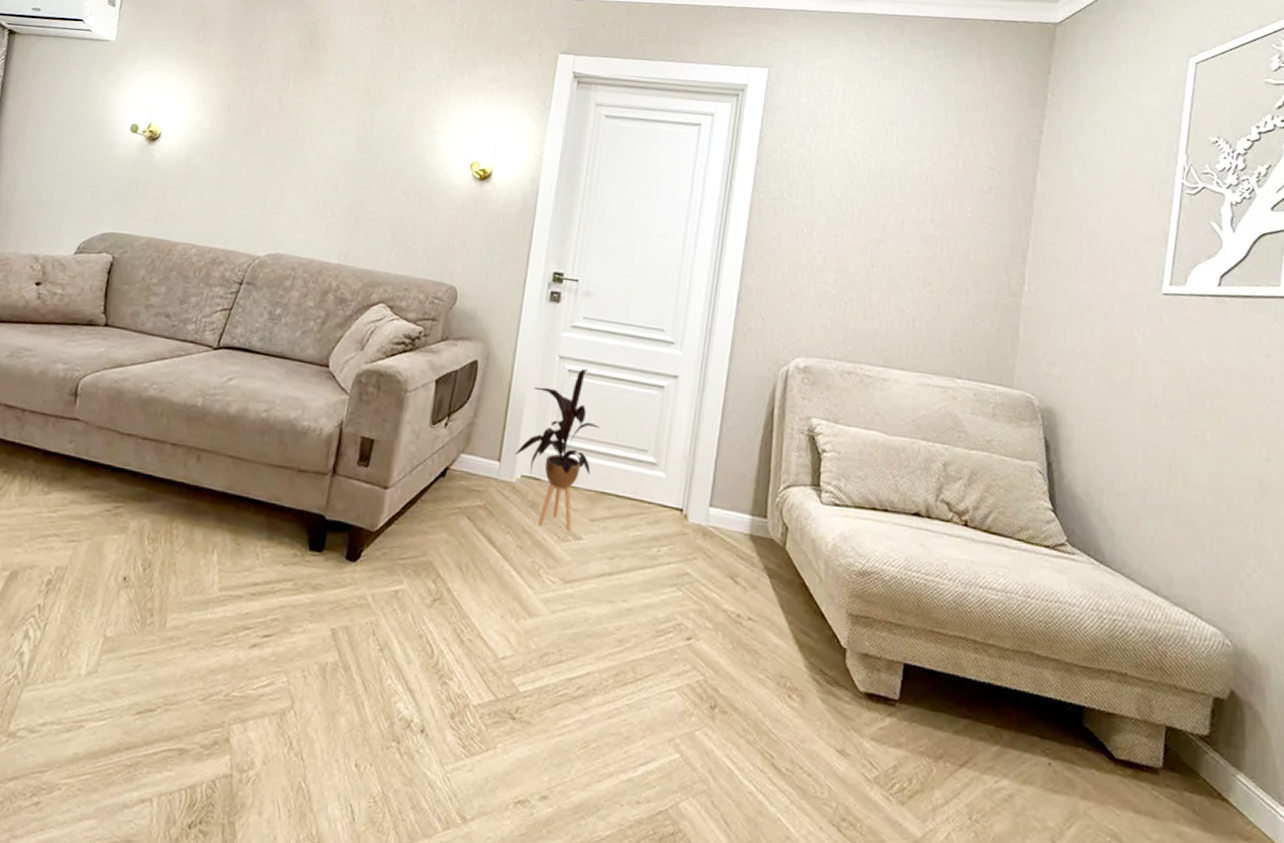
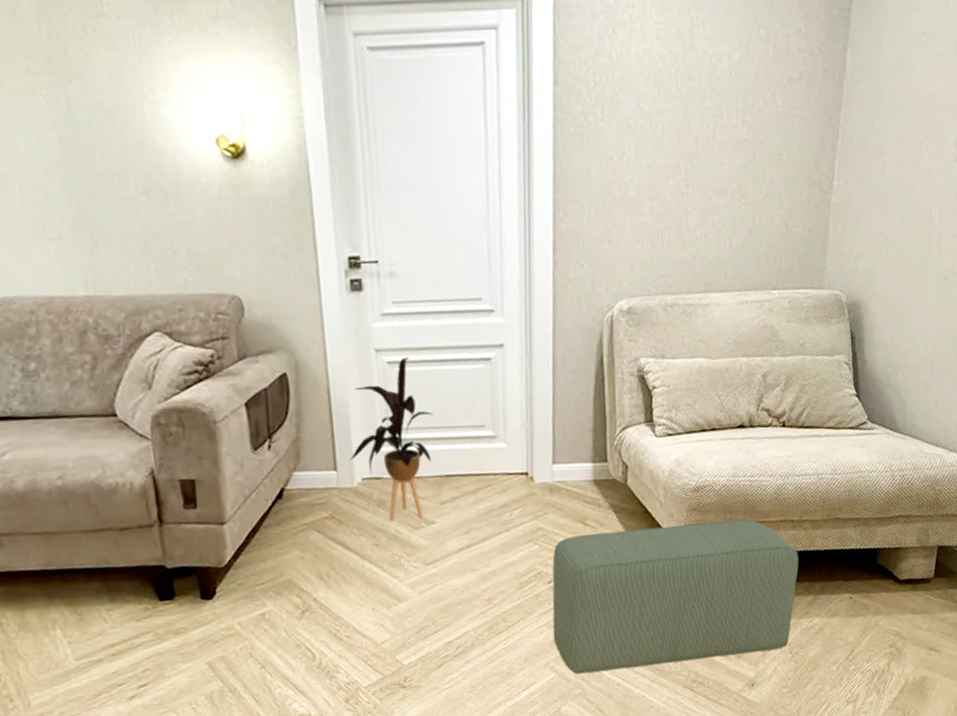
pouf: none [683,591,982,808] -> present [552,519,799,674]

